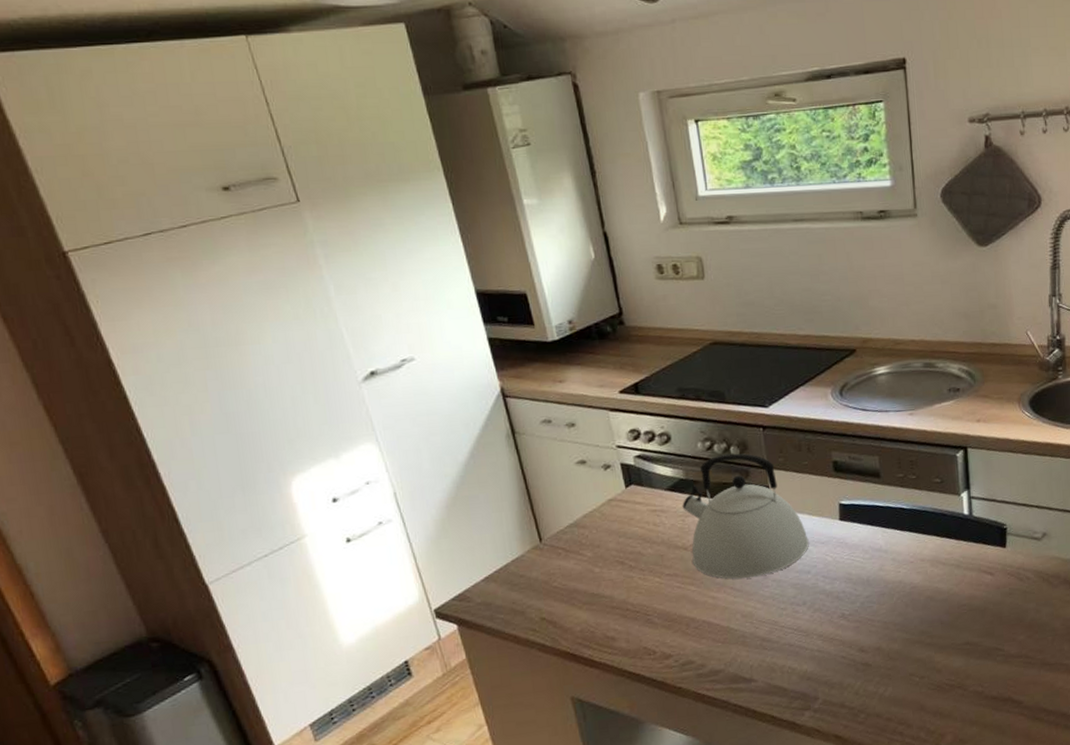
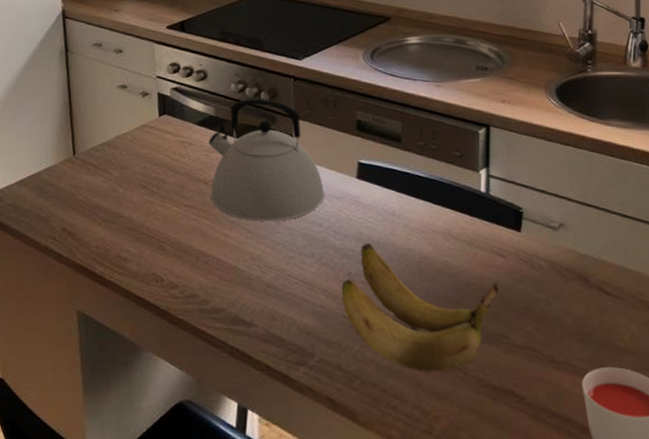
banana: none [836,581,990,695] -> present [341,242,498,372]

